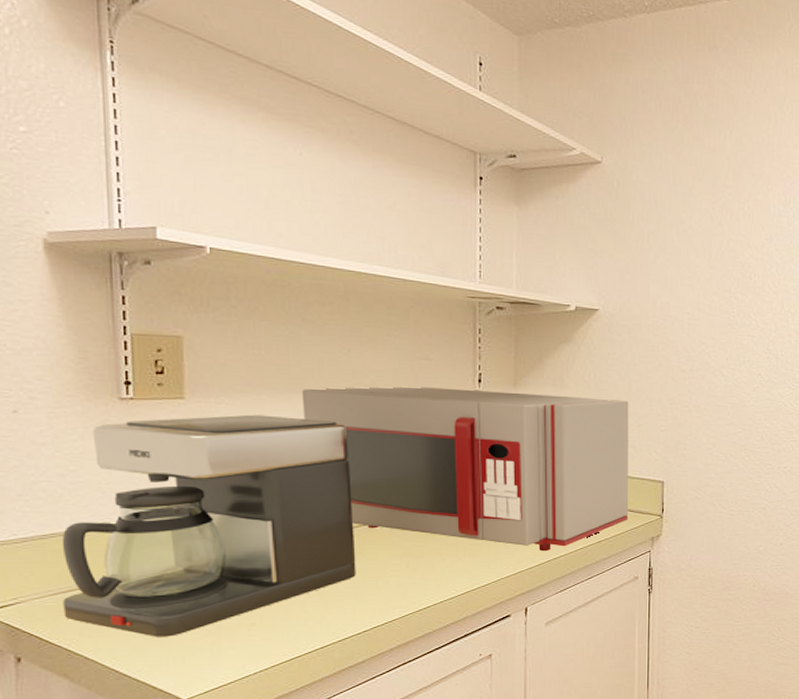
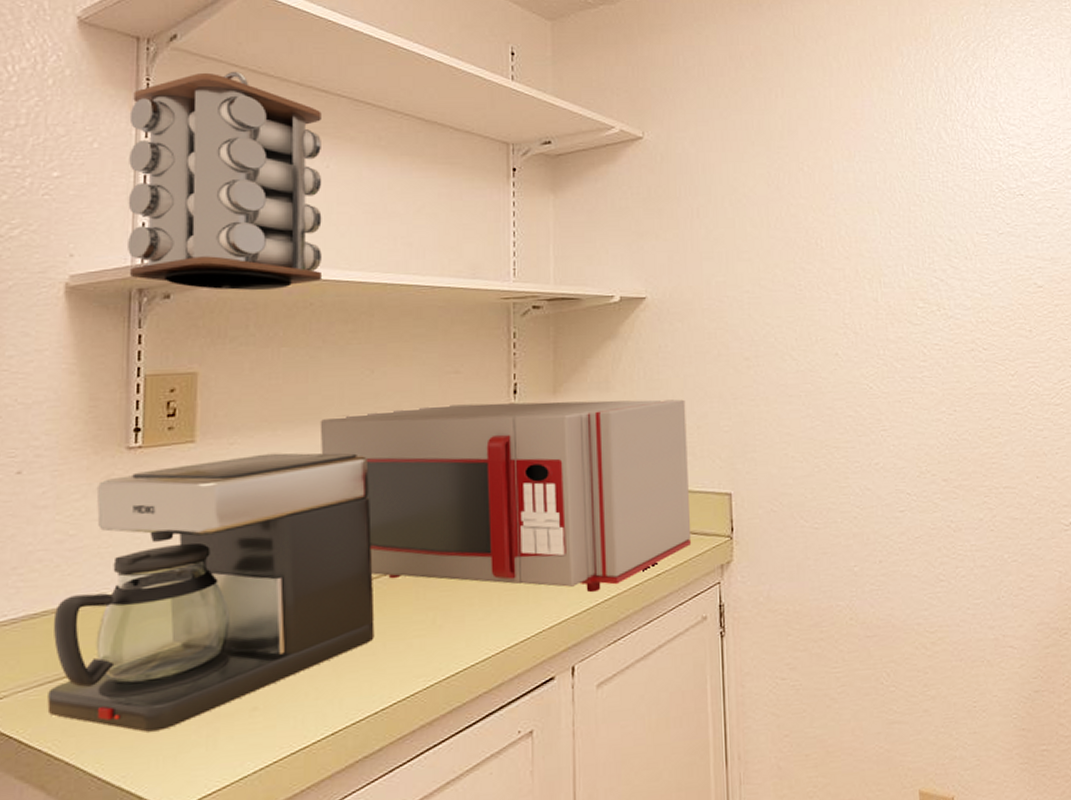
spice rack: none [95,42,300,267] -> present [128,71,323,290]

